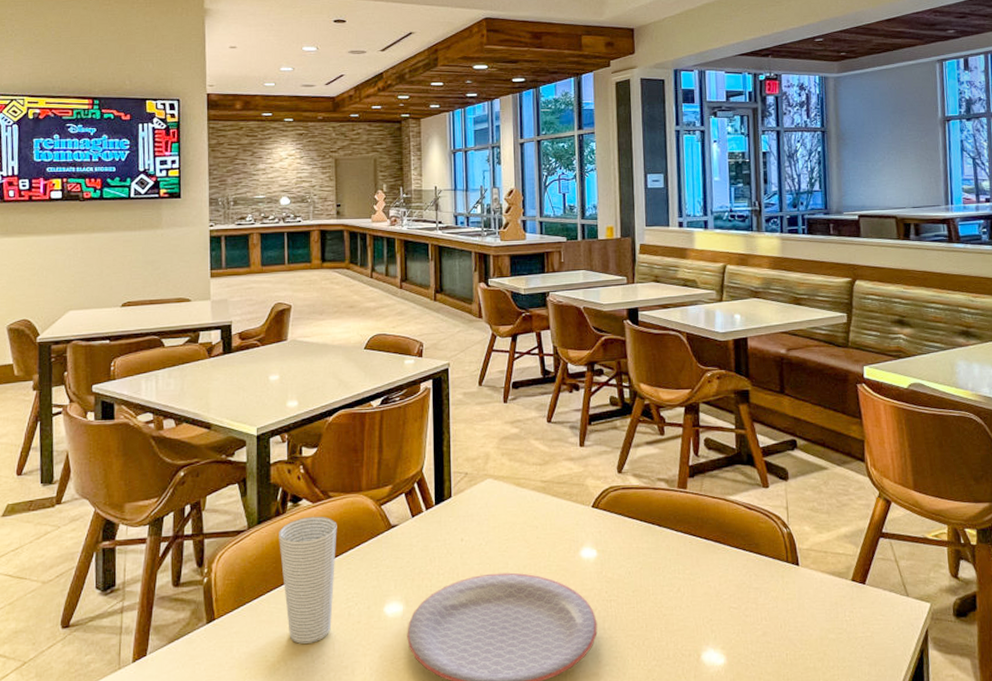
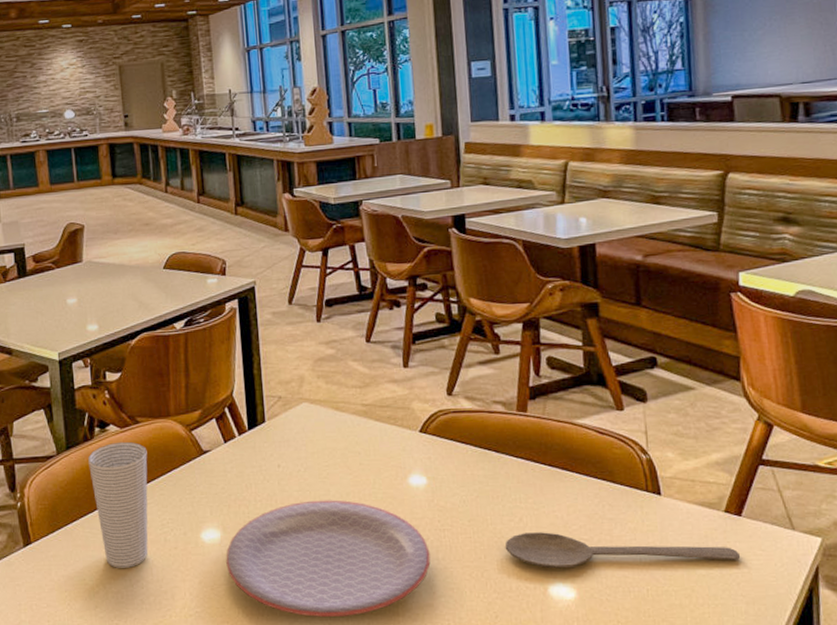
wooden spoon: none [664,601,865,636] -> present [505,532,741,569]

